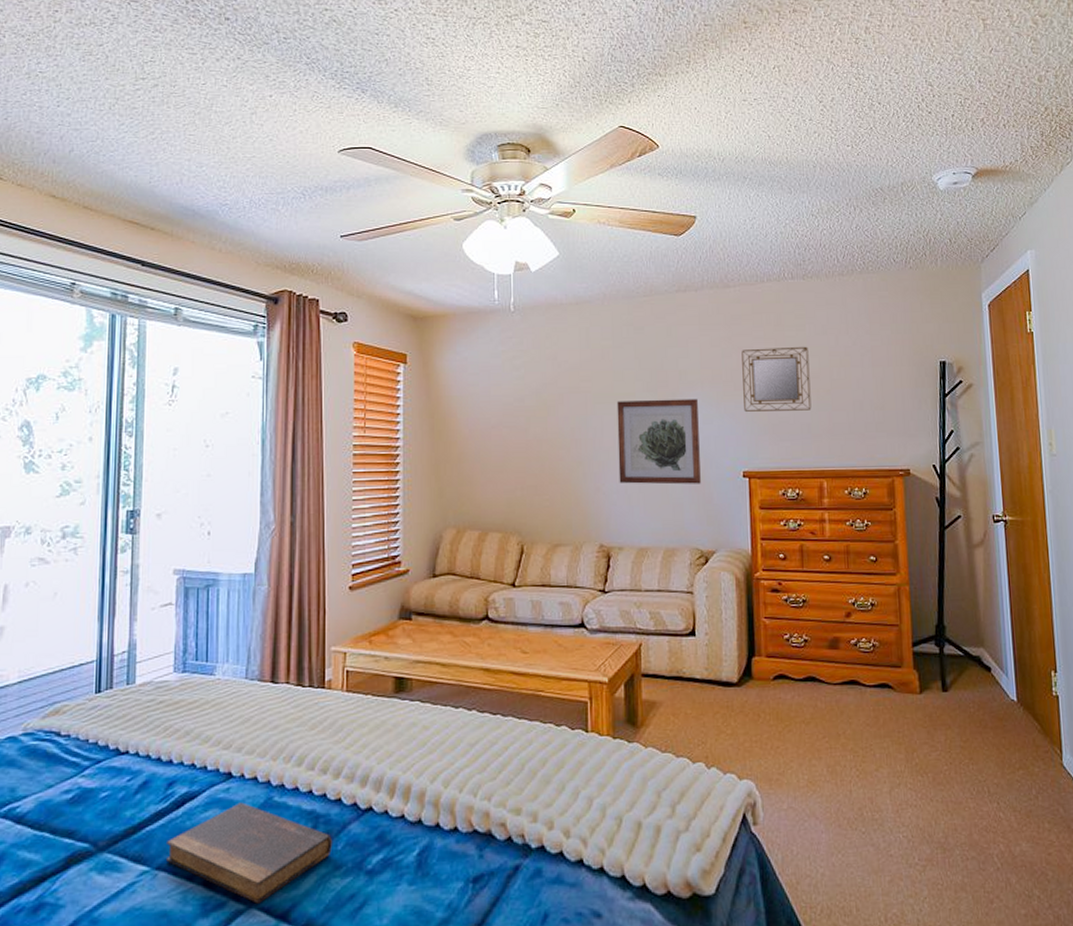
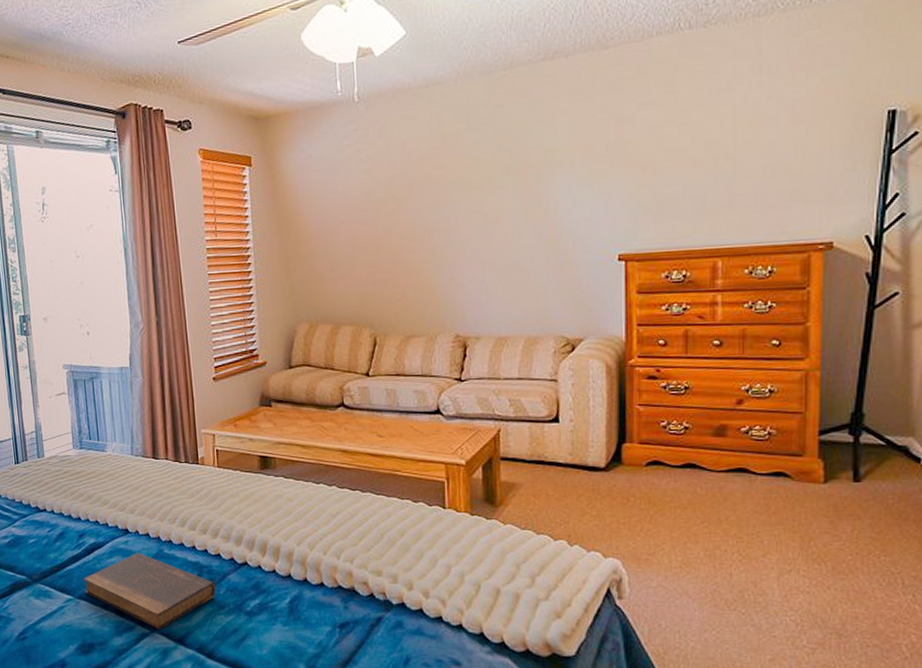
wall art: present [616,398,701,485] -> none [472,179,568,274]
home mirror: present [741,346,812,412] -> none [621,108,707,189]

